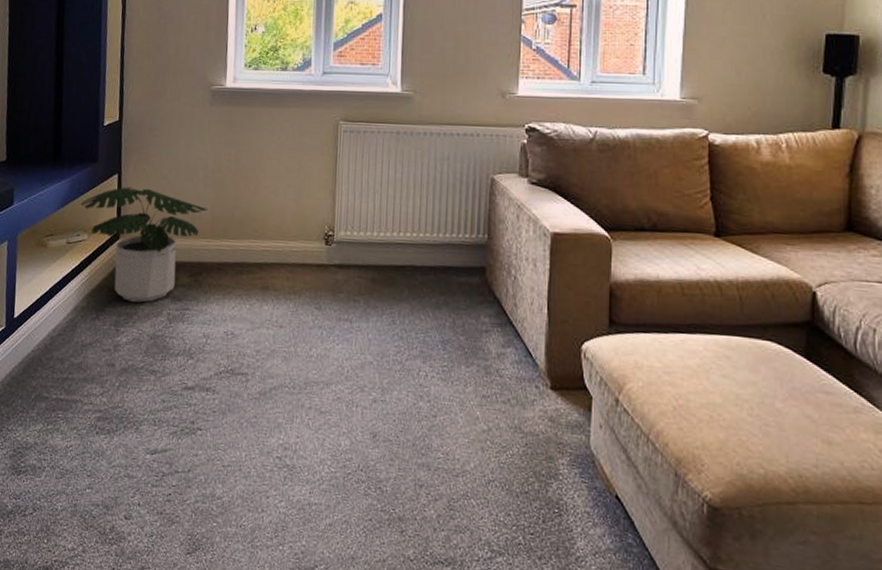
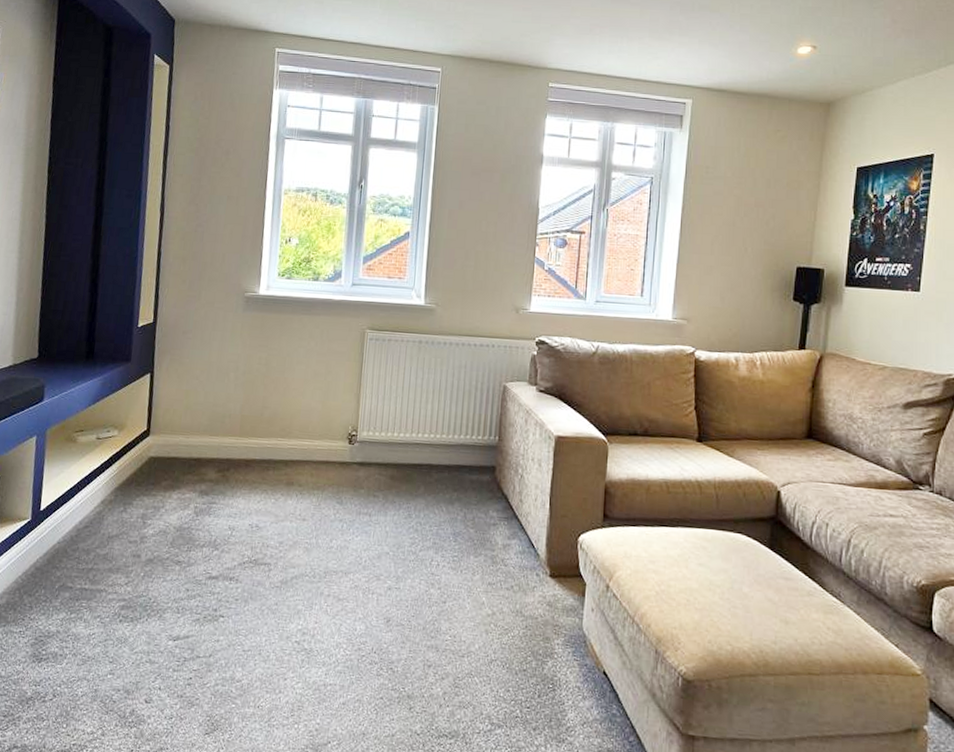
potted plant: present [80,187,208,303] -> none [111,386,238,496]

